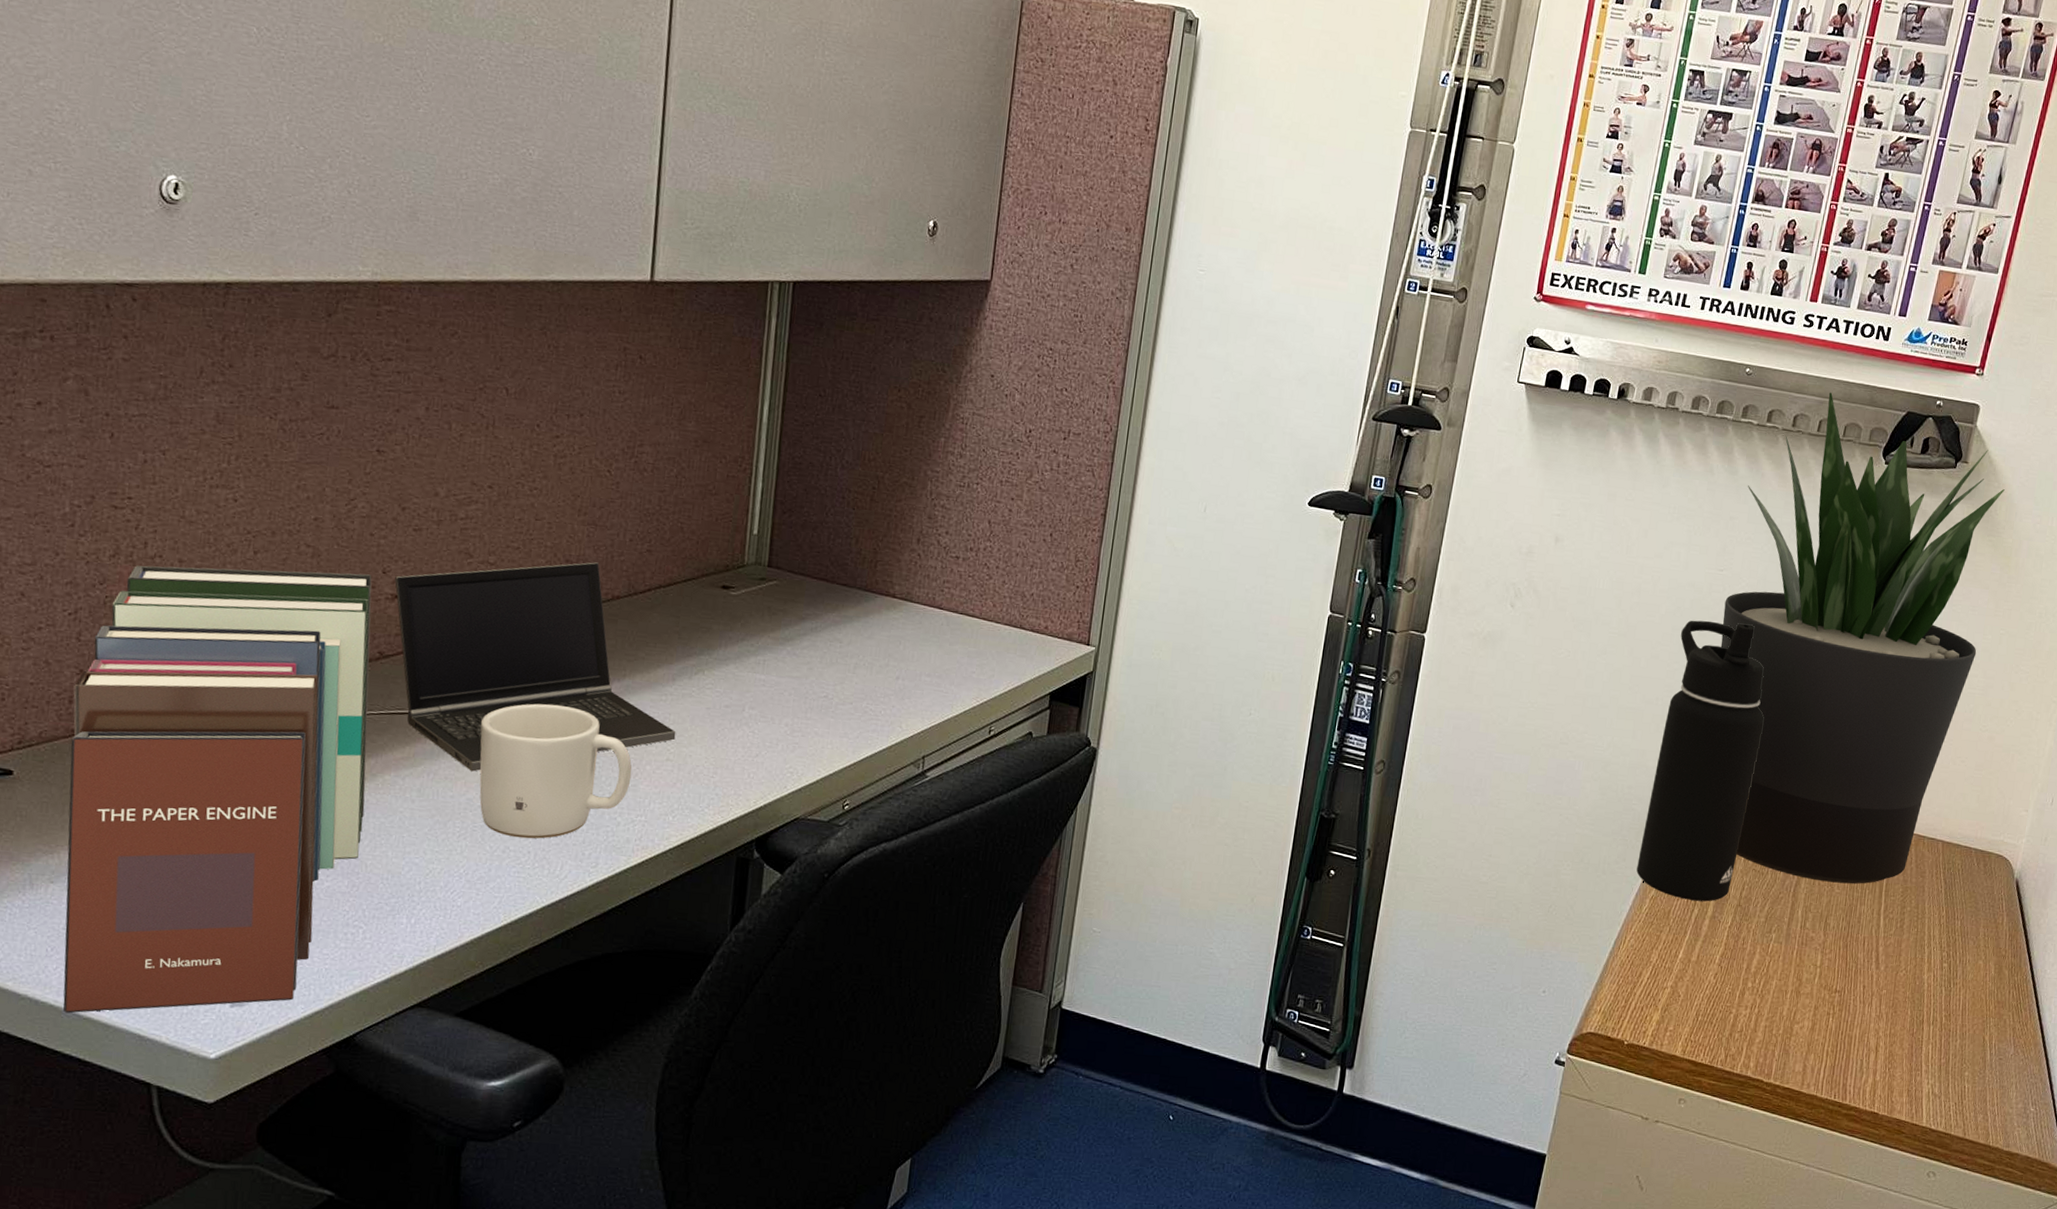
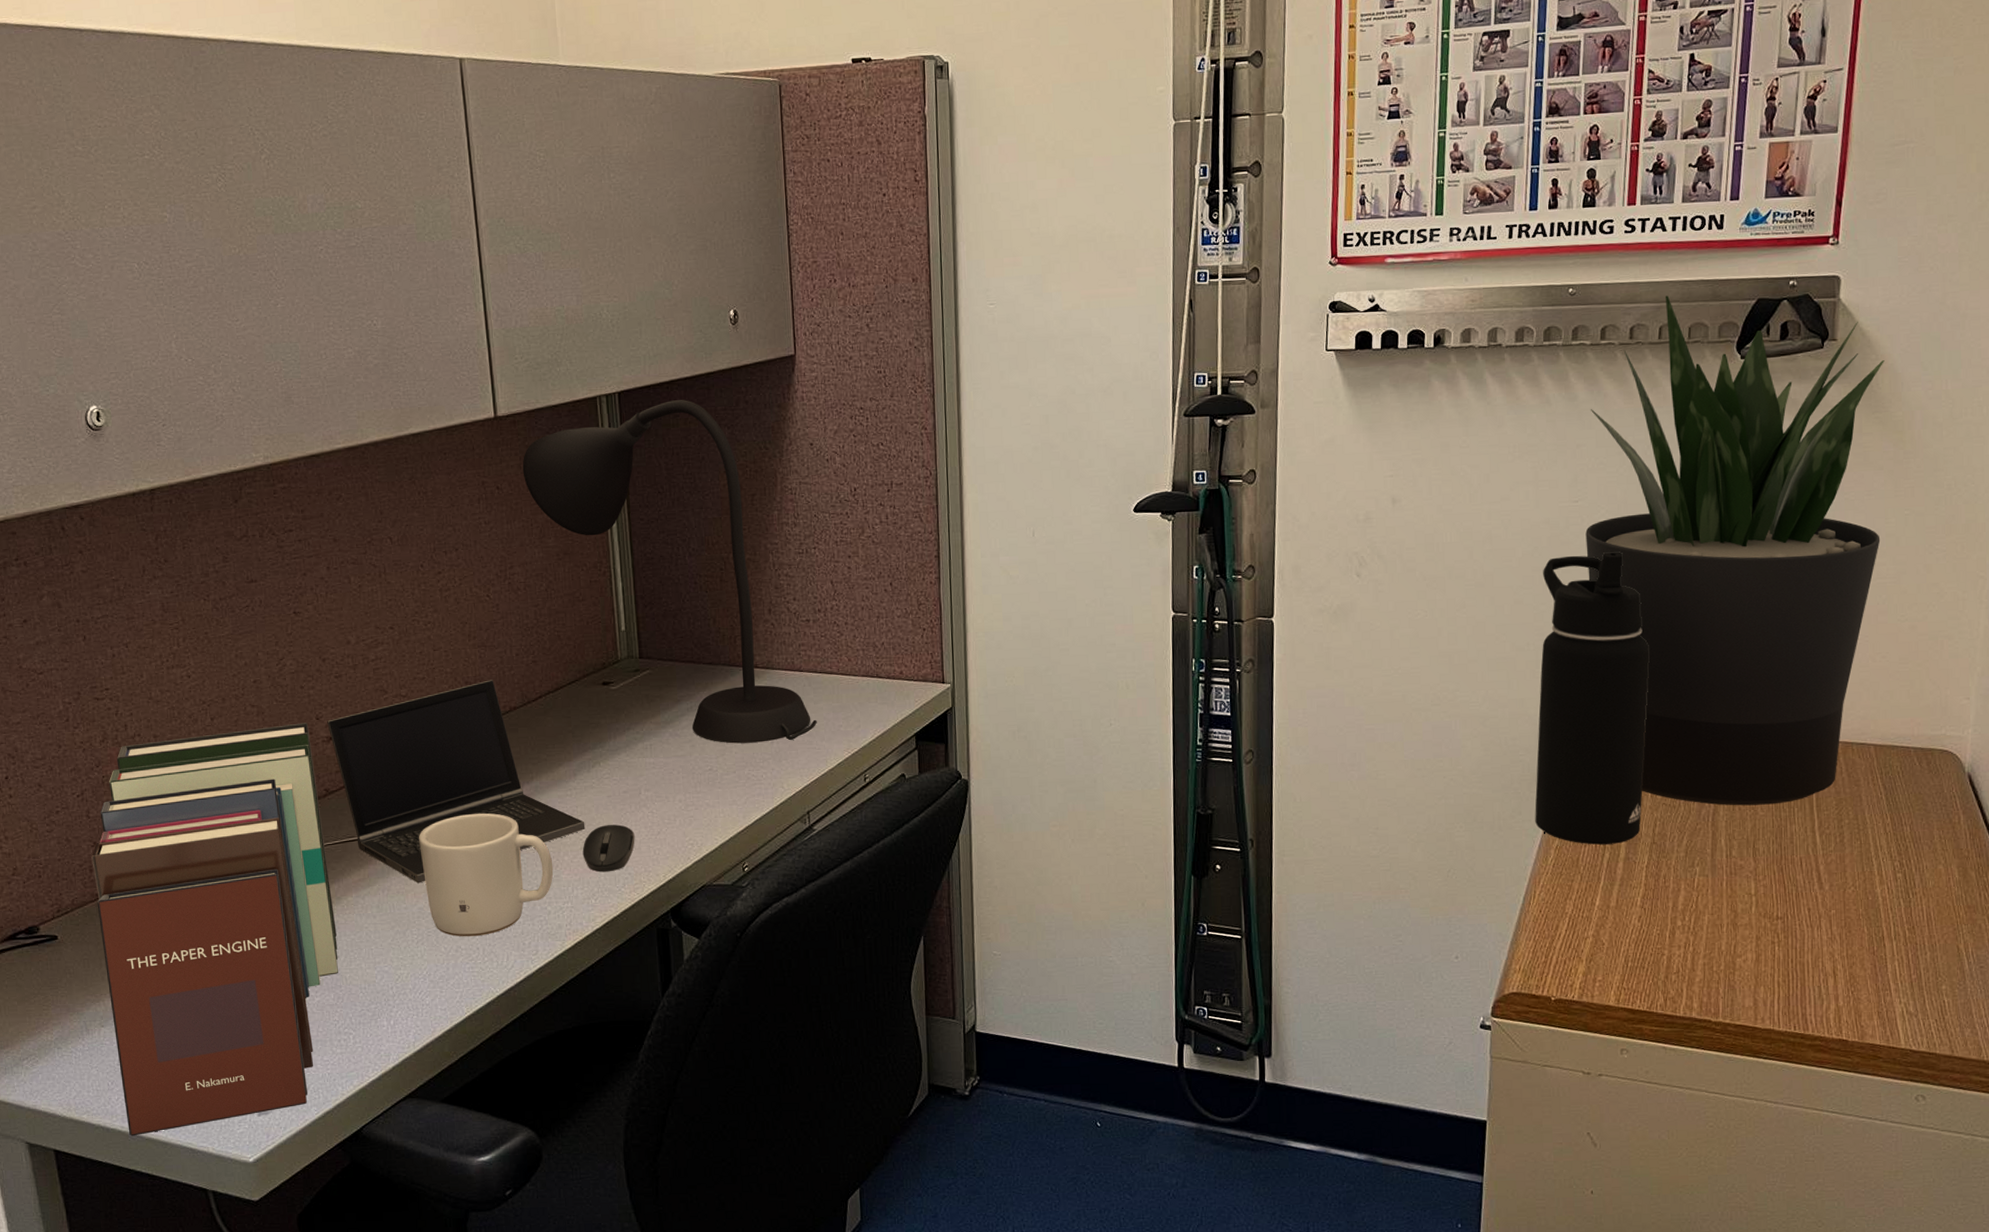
computer mouse: none [667,738,730,790] -> present [582,824,635,872]
desk lamp: none [672,301,949,680] -> present [522,400,817,744]

